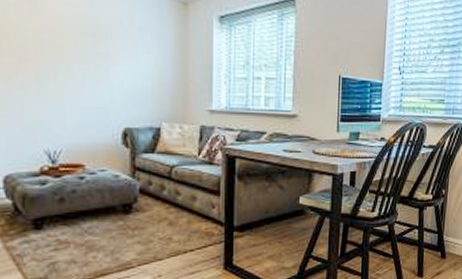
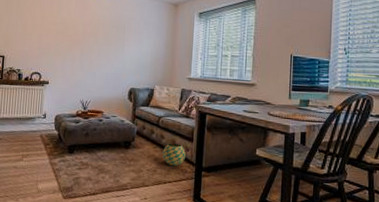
decorative ball: none [179,200,211,229] -> present [162,143,186,166]

